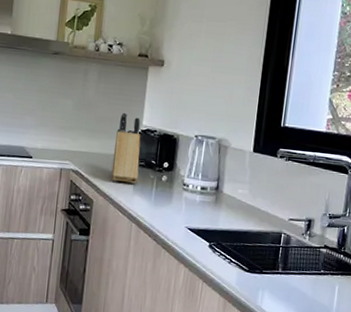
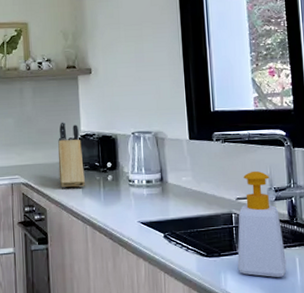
soap bottle: none [276,194,329,302] -> present [237,170,287,277]

